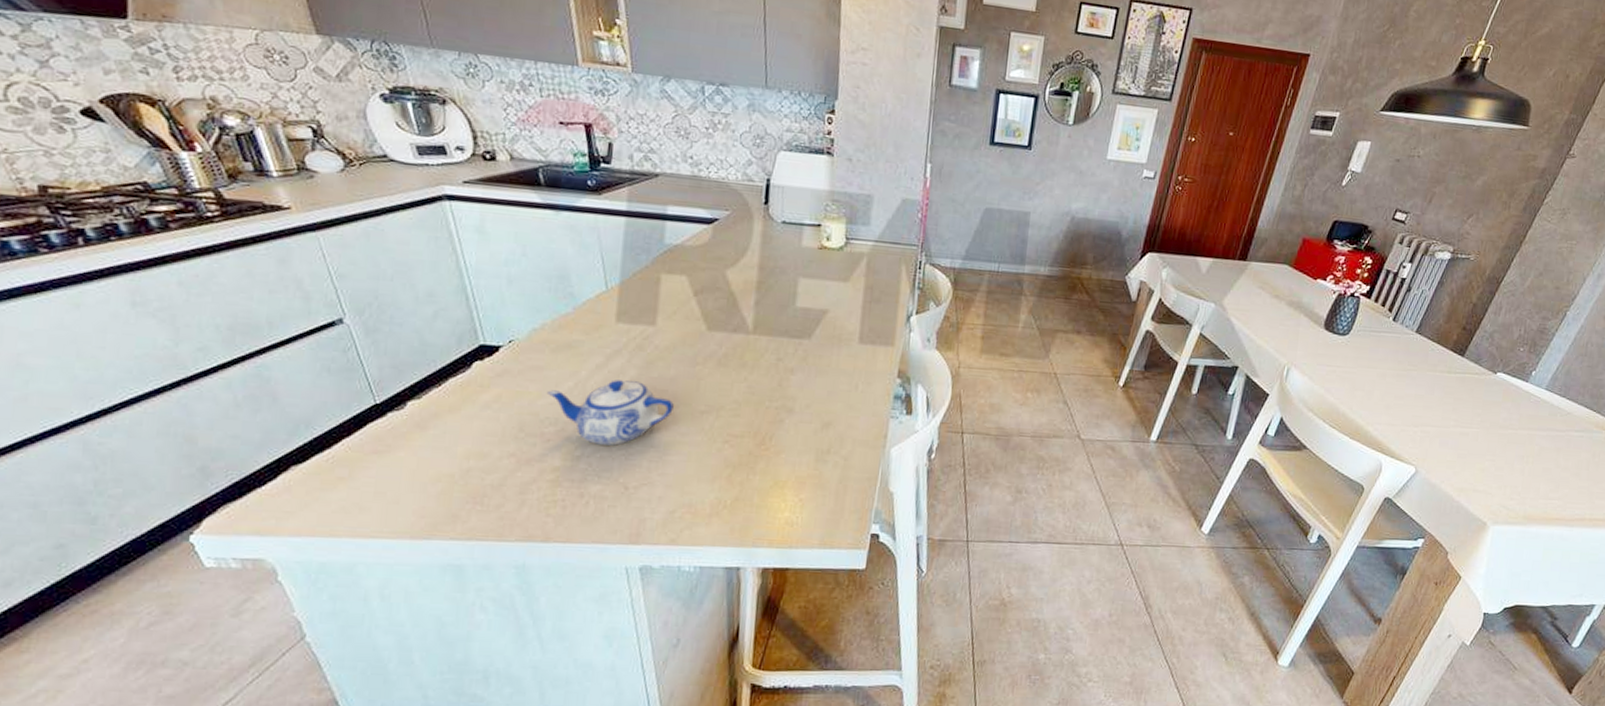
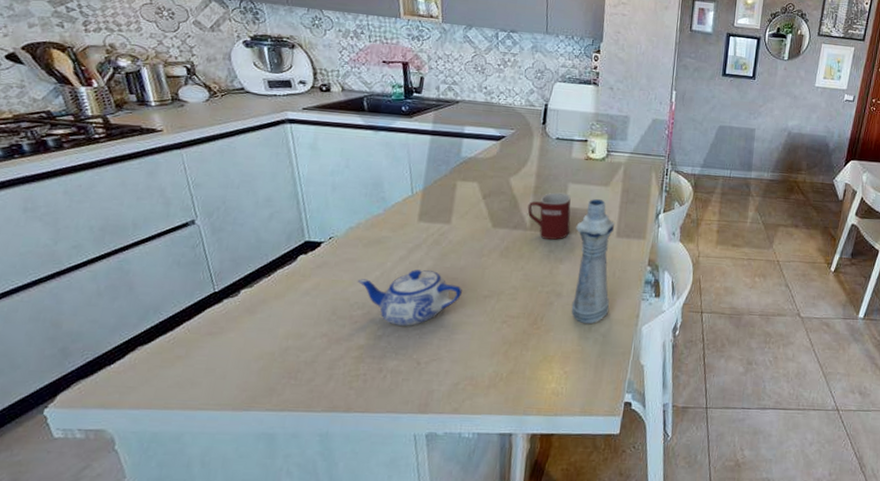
mug: none [749,288,803,346] -> present [527,192,571,240]
bottle: none [805,297,856,446] -> present [571,199,614,325]

